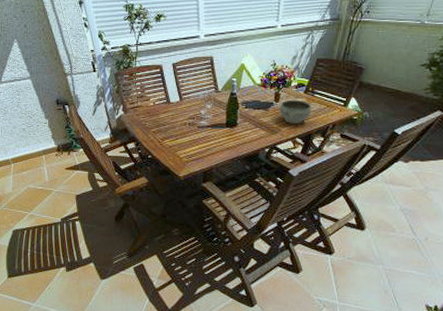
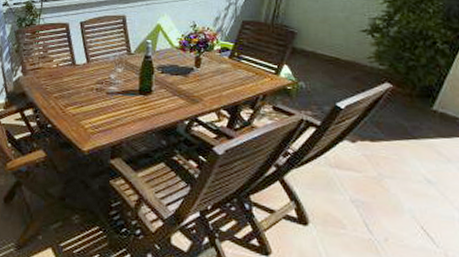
bowl: present [279,99,312,124] -> none [200,65,239,93]

